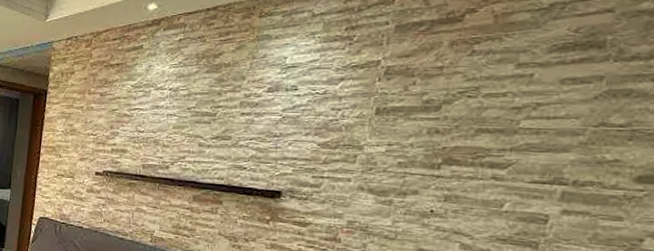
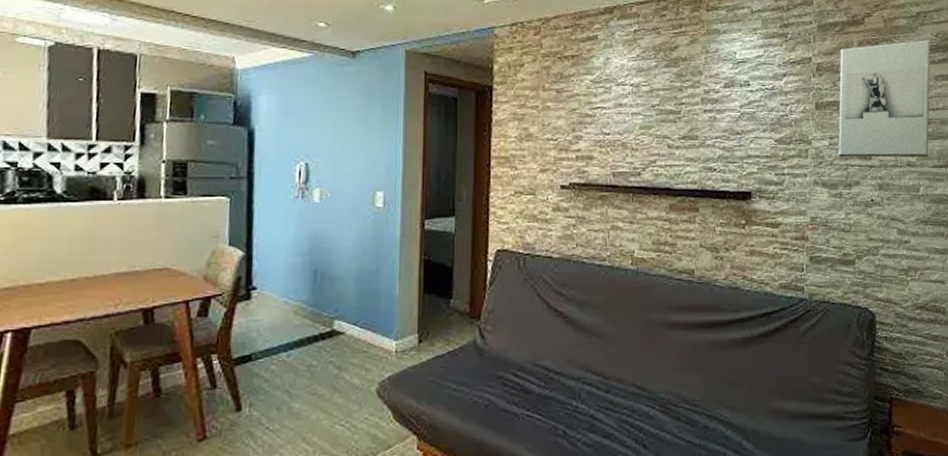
wall sculpture: none [396,35,566,172] -> present [838,39,932,158]

